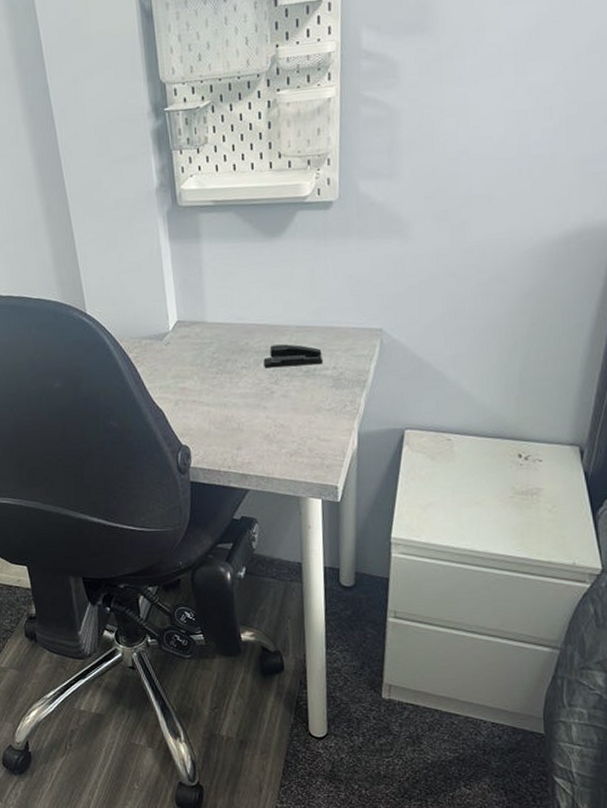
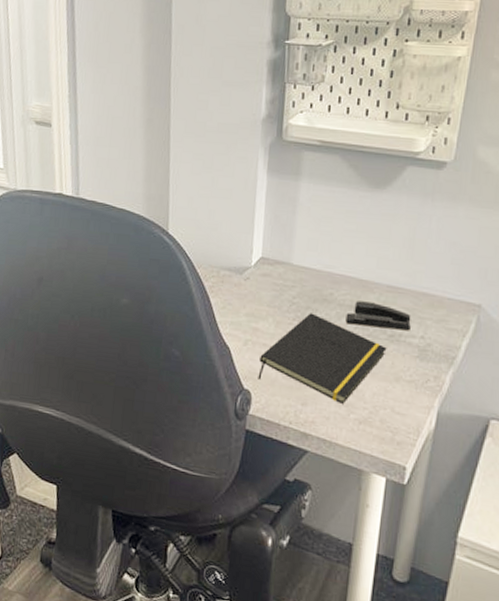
notepad: none [192,364,305,442] -> present [258,313,387,404]

